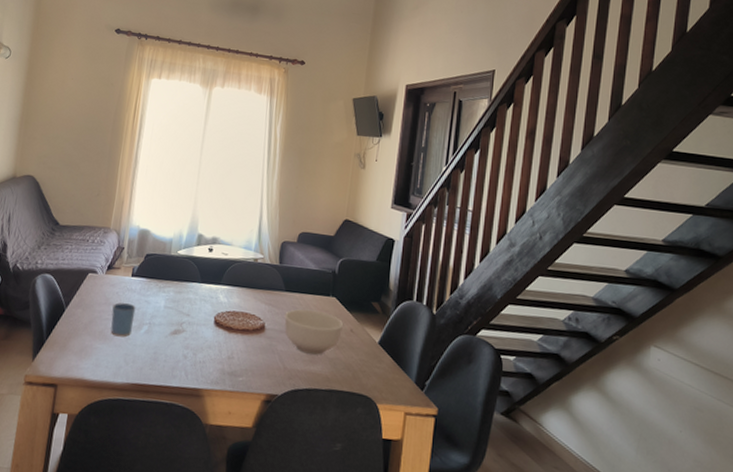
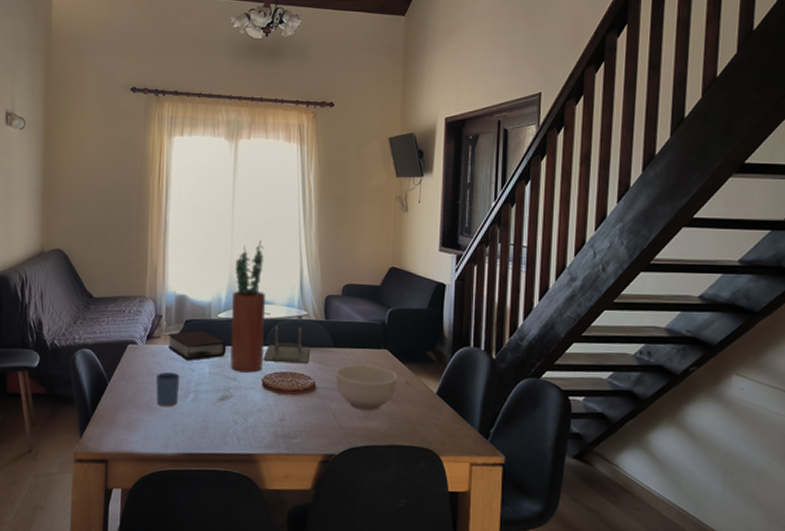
bible: none [126,265,184,294] -> present [167,330,227,360]
vase: none [185,184,227,310] -> present [229,241,266,373]
napkin holder: none [217,266,262,304] -> present [263,325,310,363]

